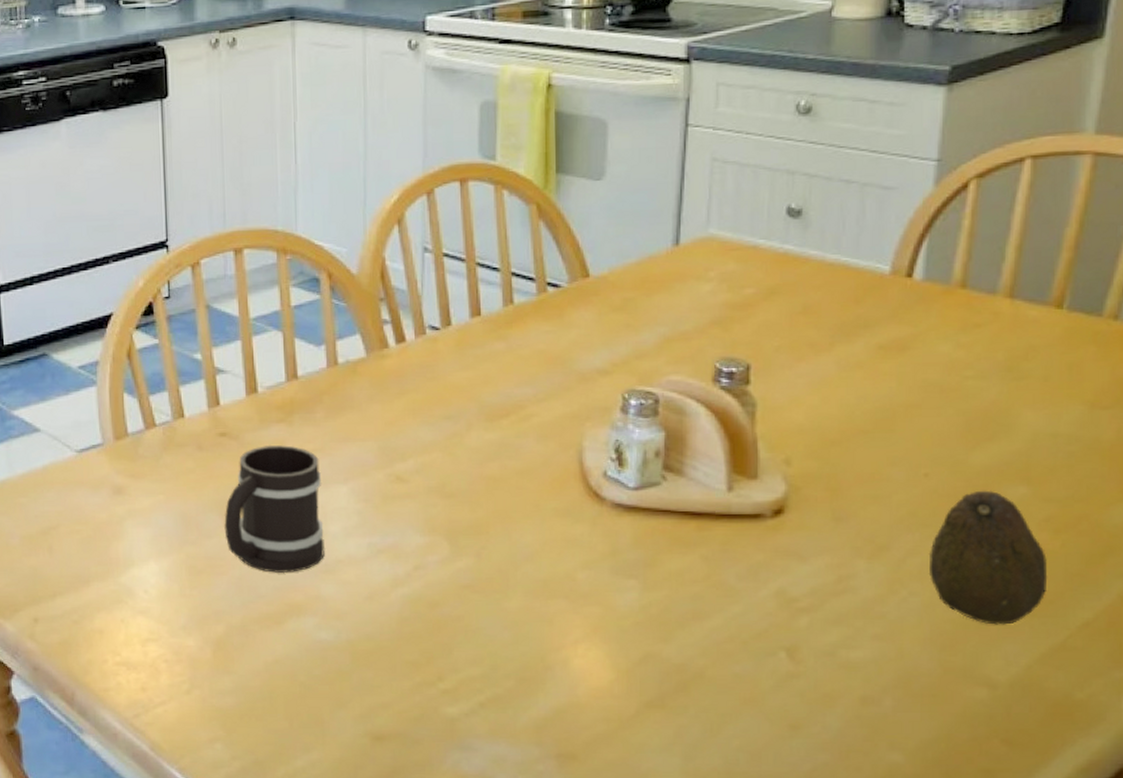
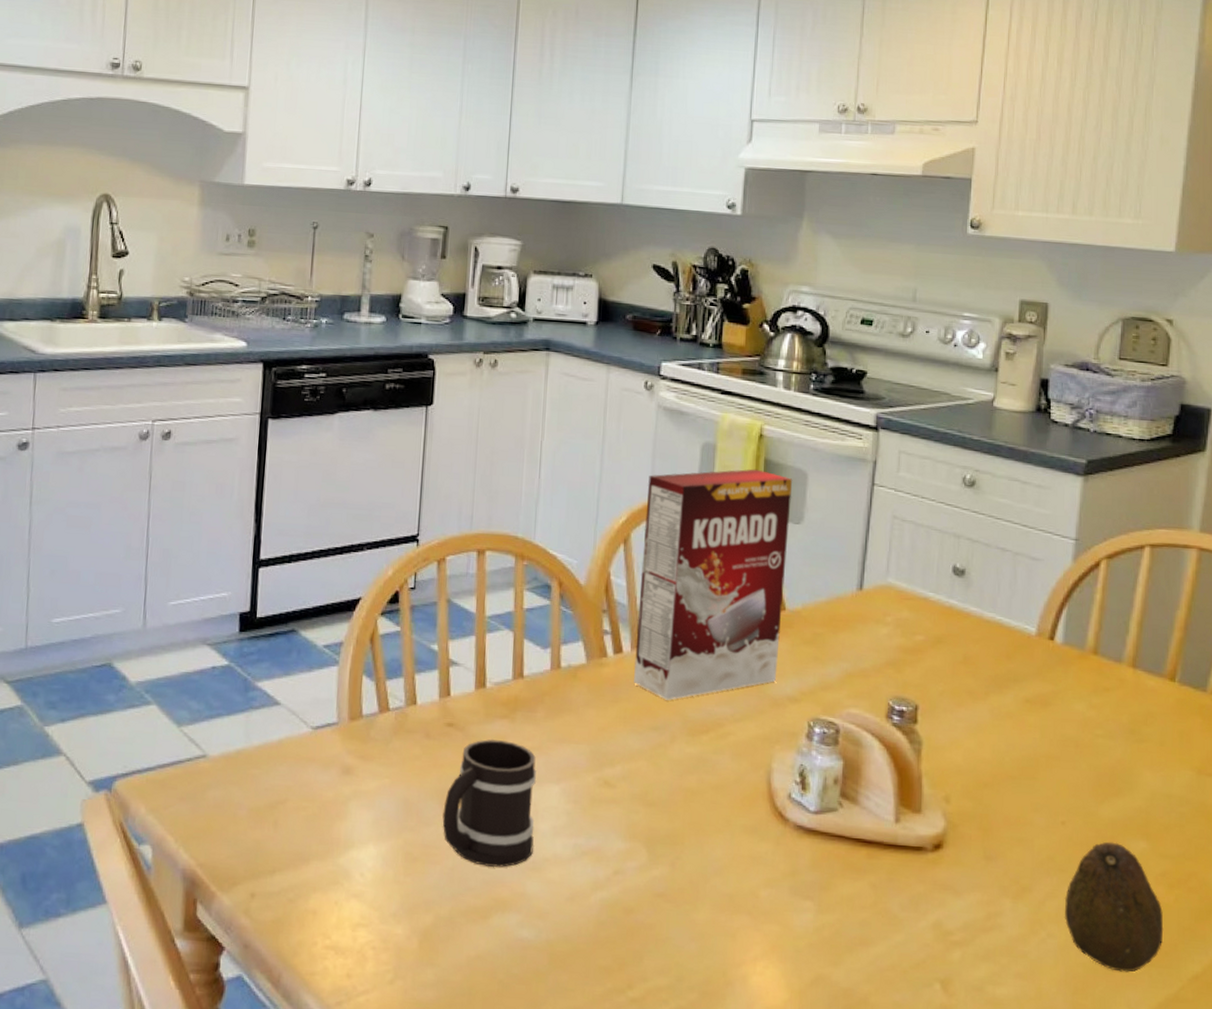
cereal box: none [419,124,590,387] -> present [634,469,793,700]

